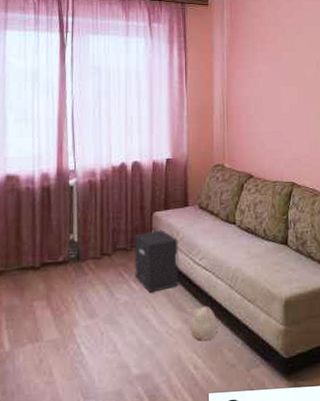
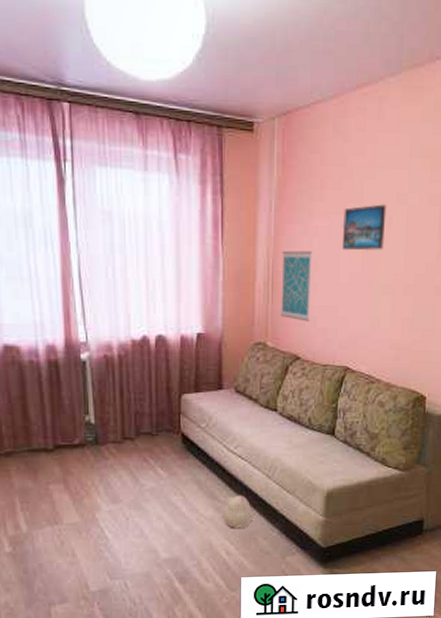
speaker: present [134,230,179,293] -> none [159,414,211,480]
wall art: none [234,89,259,146] -> present [281,250,312,322]
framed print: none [280,52,315,88] -> present [342,204,387,251]

